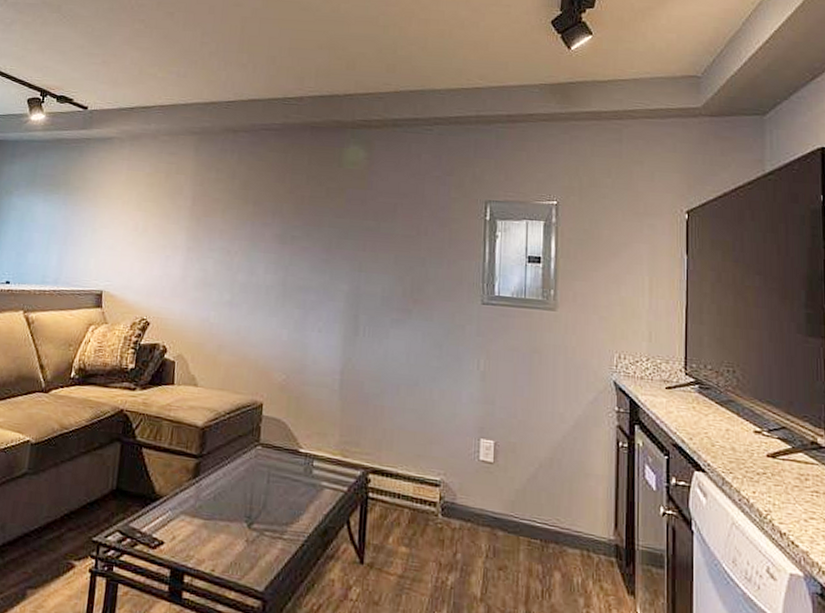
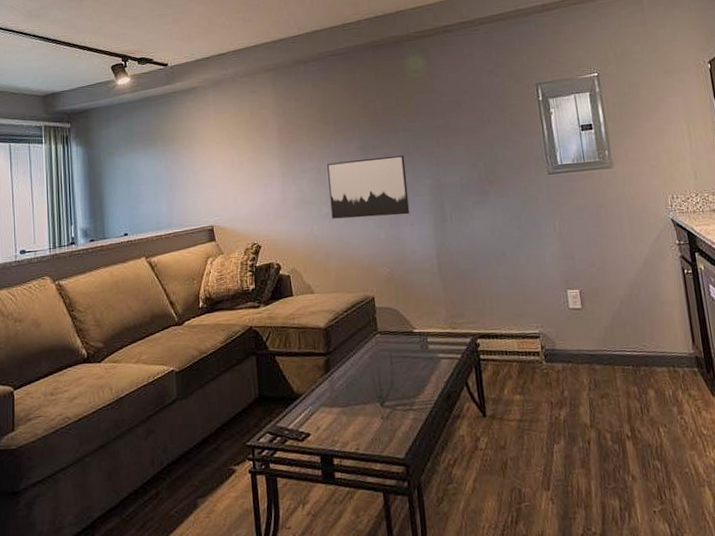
wall art: none [232,246,325,319] -> present [327,155,410,219]

